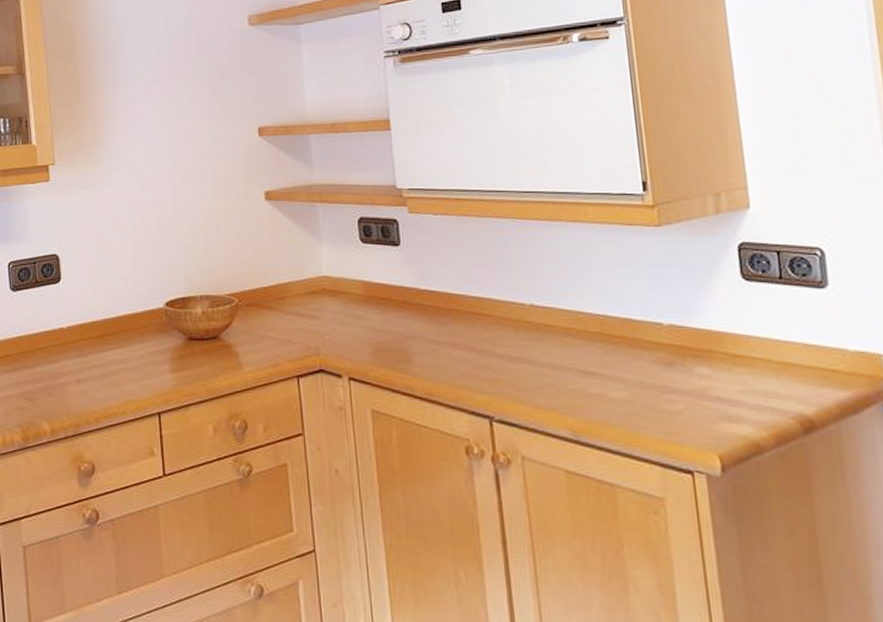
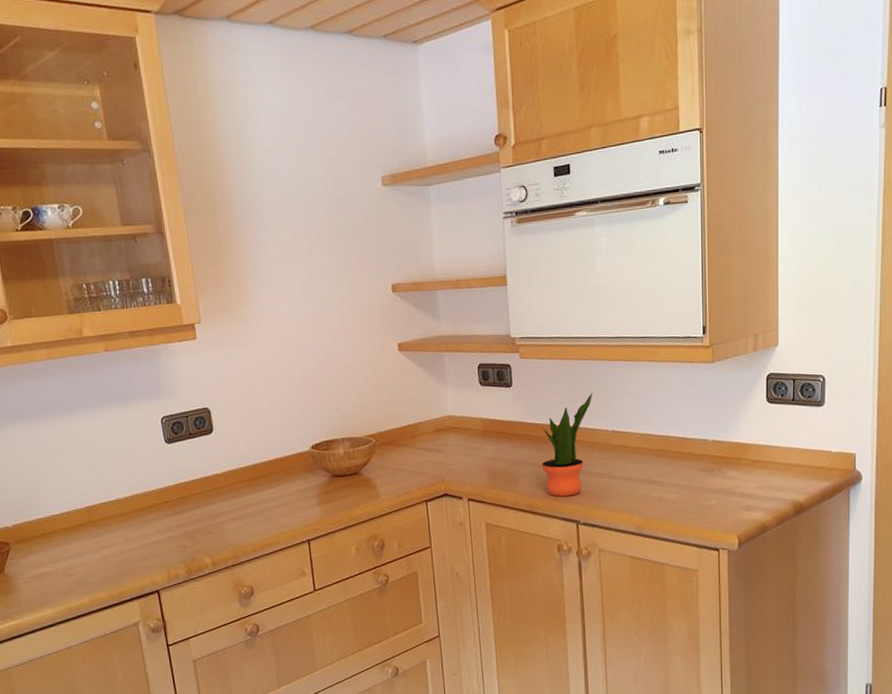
potted plant: none [440,256,503,384] -> present [542,392,593,497]

